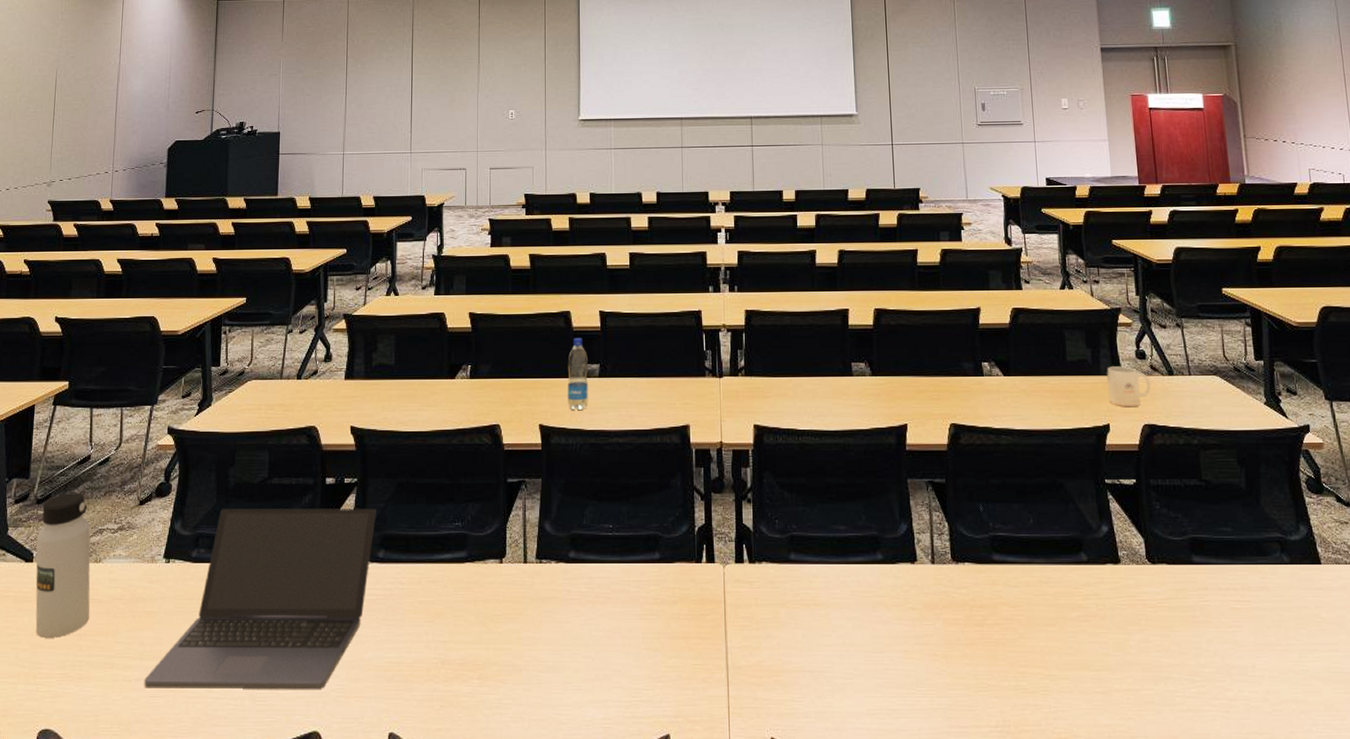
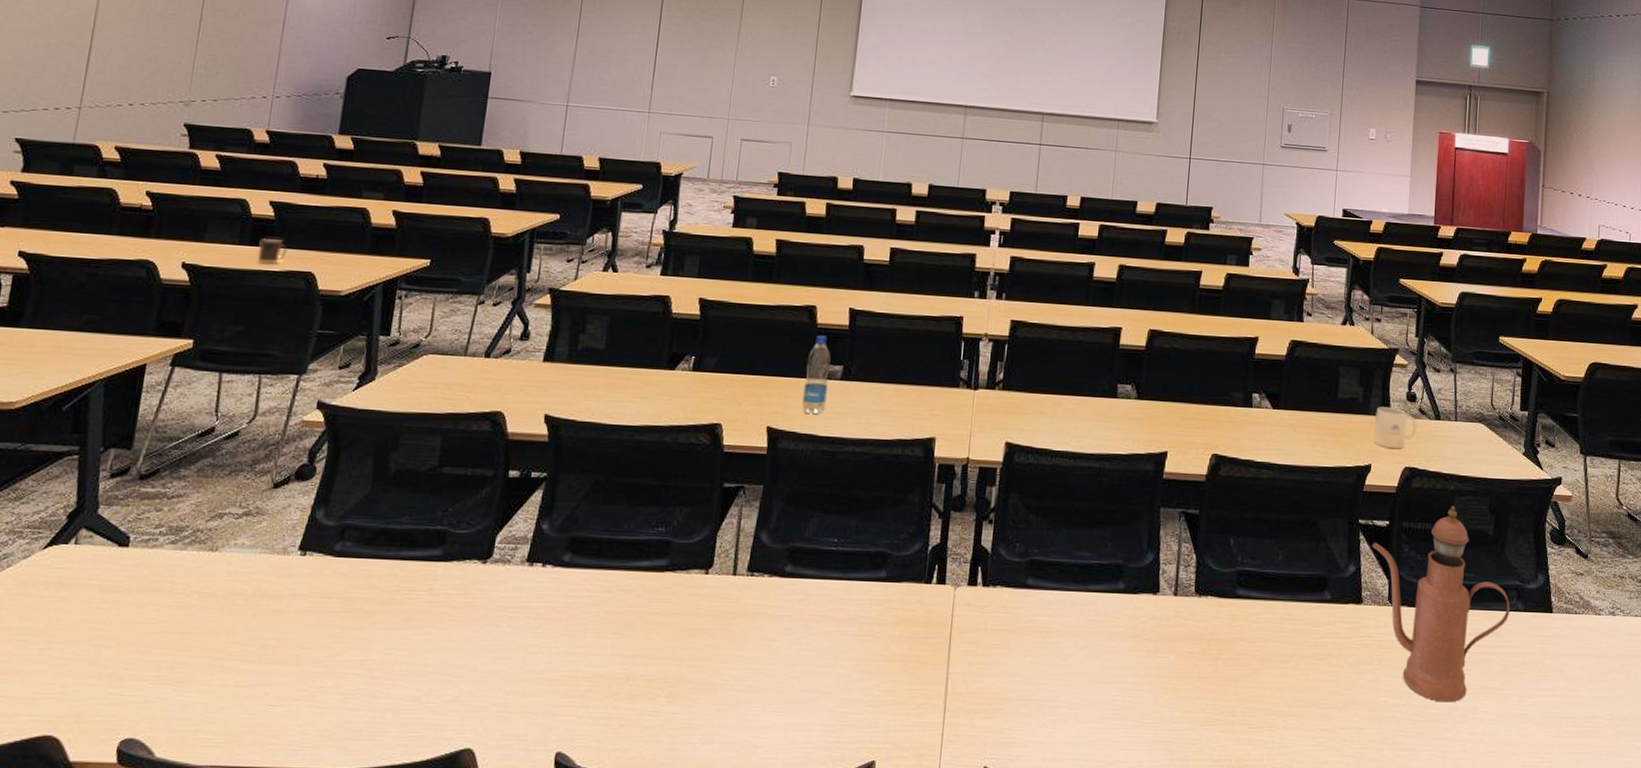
water bottle: present [35,492,91,638] -> none [126,468,208,635]
mug: none [112,291,134,313] -> present [257,239,287,265]
laptop: present [144,508,376,689] -> none [260,498,566,703]
coffeepot: none [1122,461,1276,661] -> present [1372,506,1511,703]

